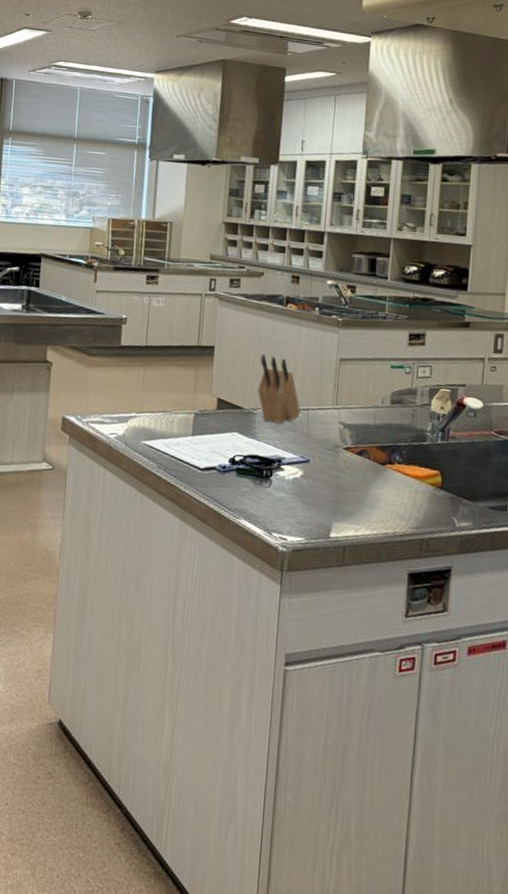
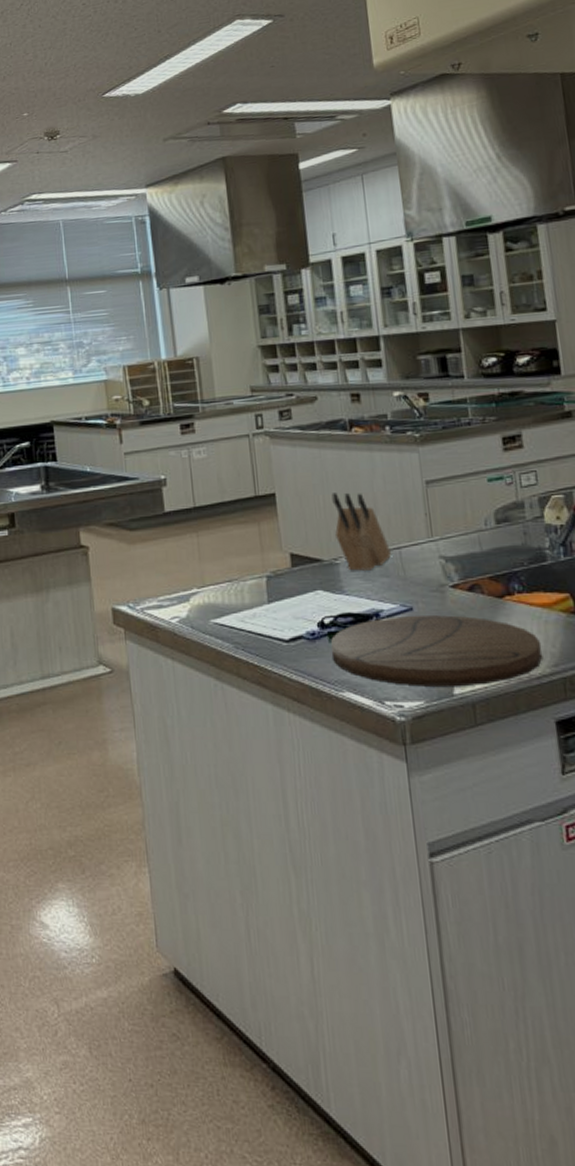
cutting board: none [237,464,409,534] -> present [331,615,543,687]

